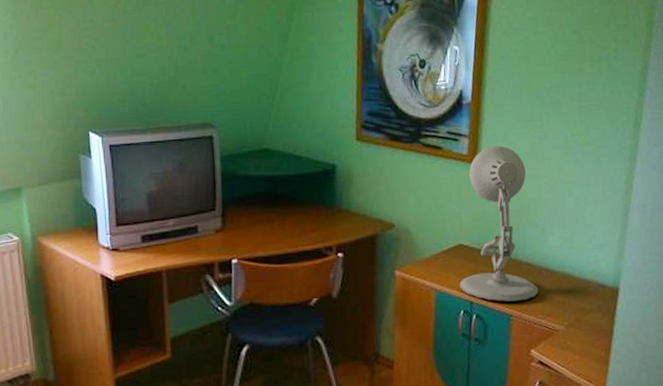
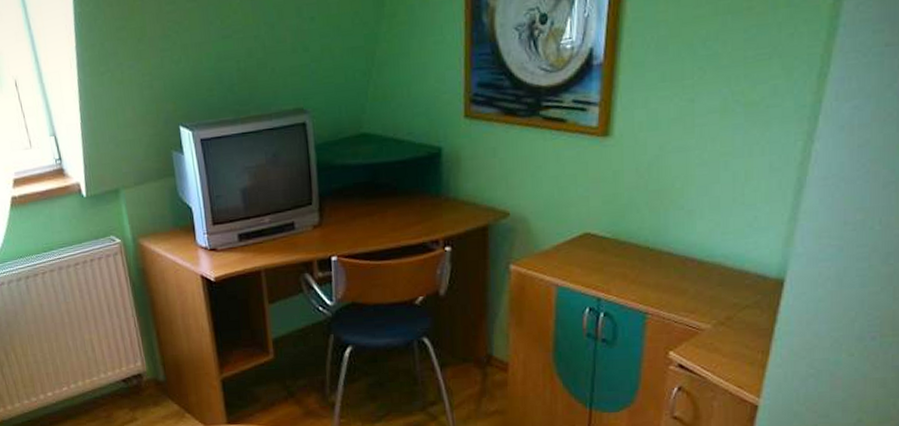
desk lamp: present [460,145,539,302] -> none [585,112,681,298]

